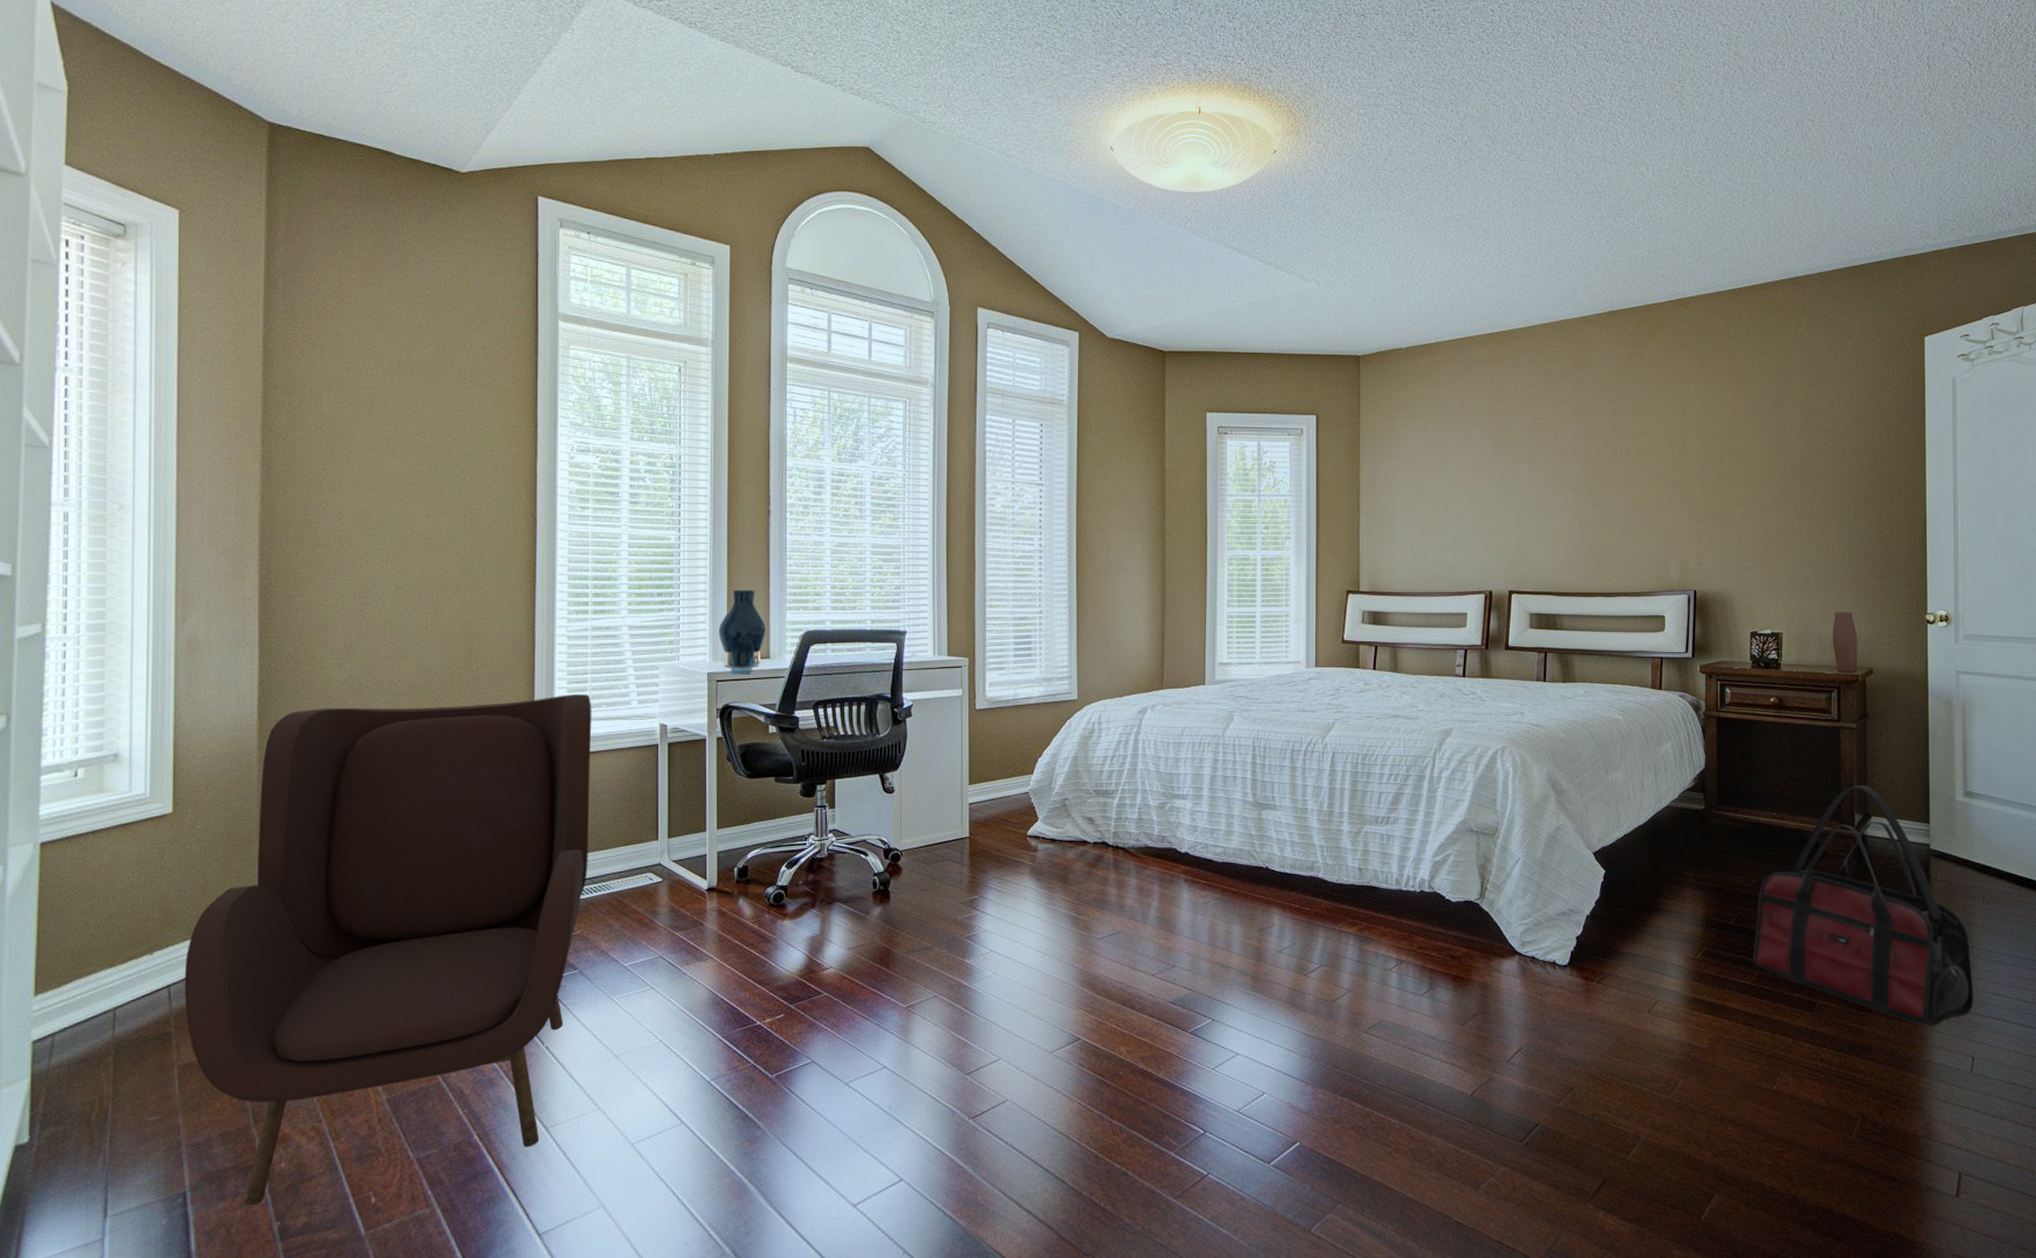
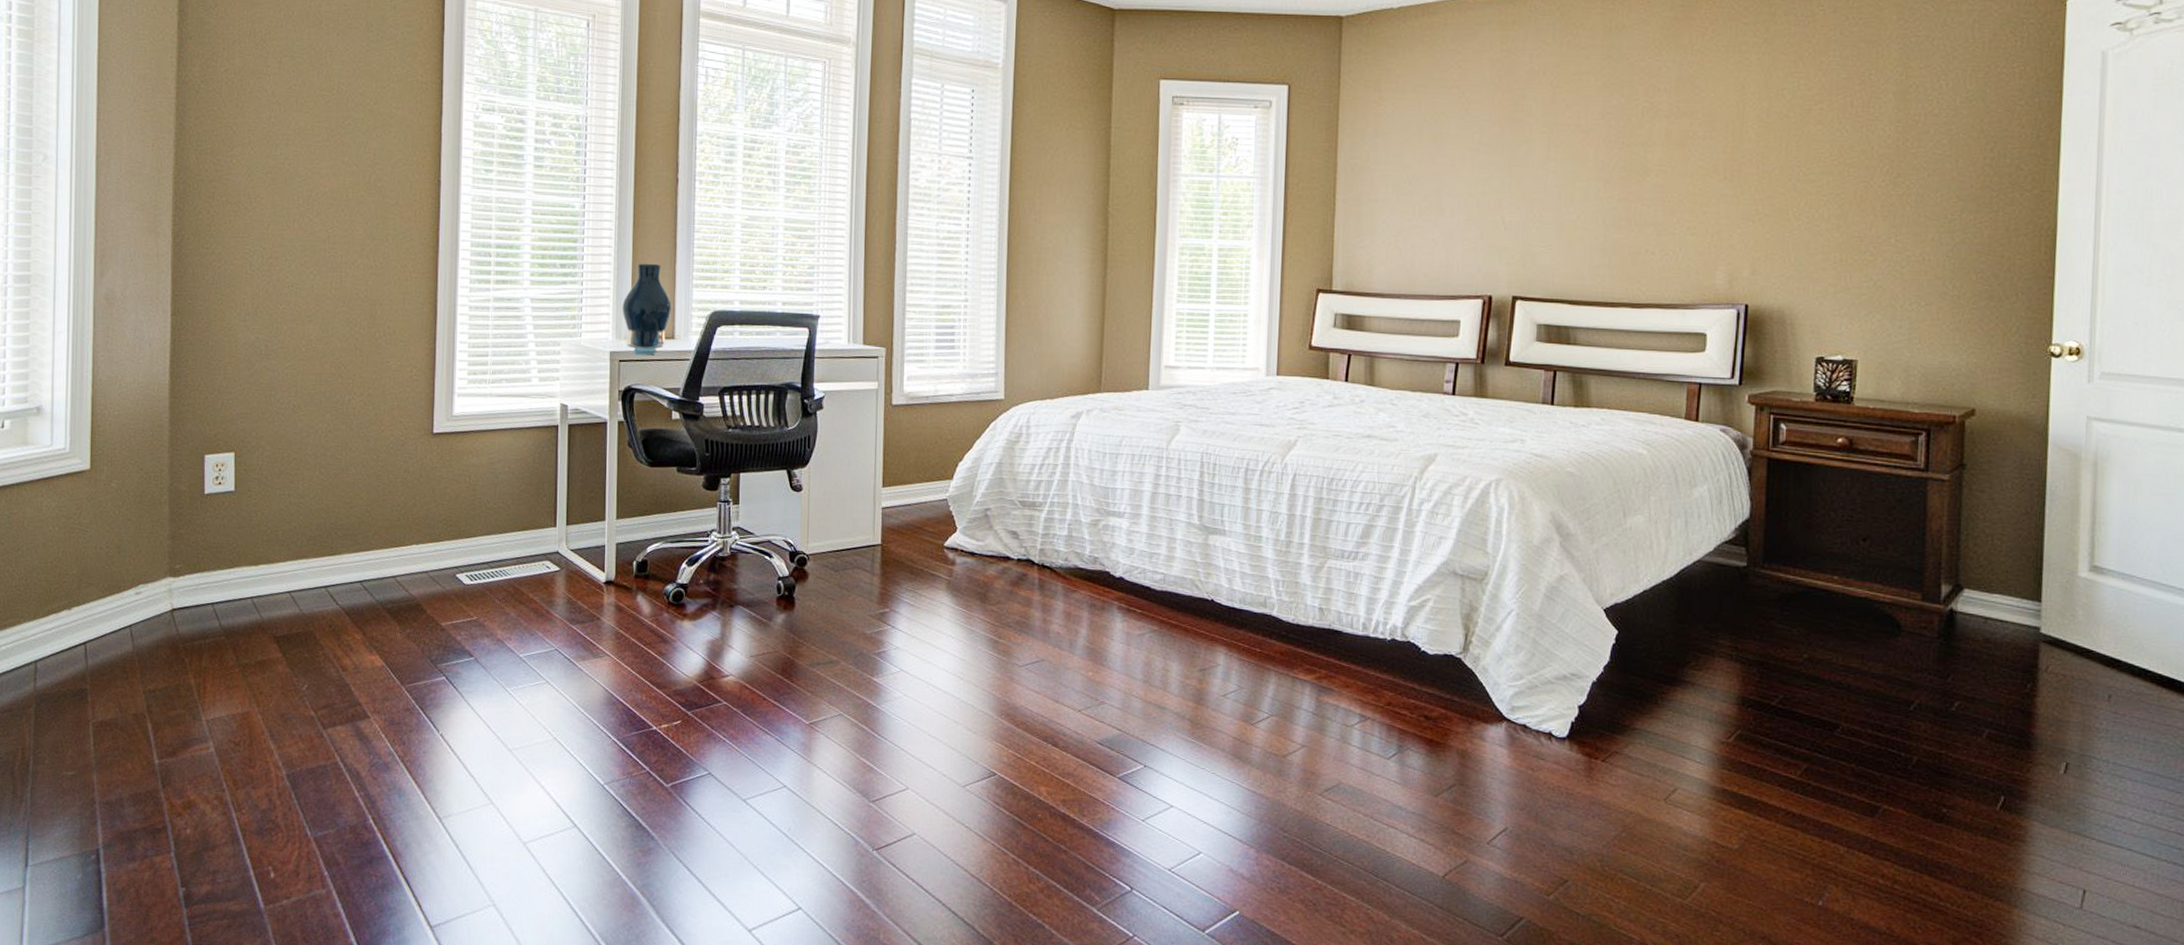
armchair: present [184,694,592,1206] -> none [99,368,493,869]
duffel bag: present [1753,785,1974,1028] -> none [1800,550,2090,850]
vase: present [1832,611,1858,672] -> none [1922,337,1957,413]

